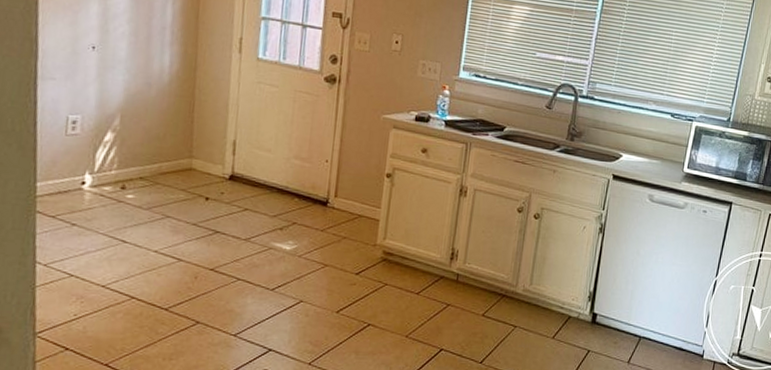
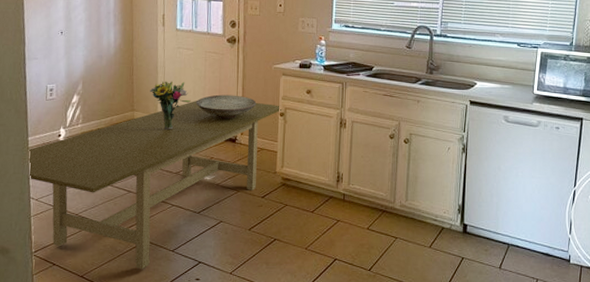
dining table: none [34,151,391,358] -> present [27,101,284,270]
bouquet: none [215,122,271,186] -> present [149,81,191,131]
decorative bowl: none [277,145,358,177] -> present [195,94,257,120]

